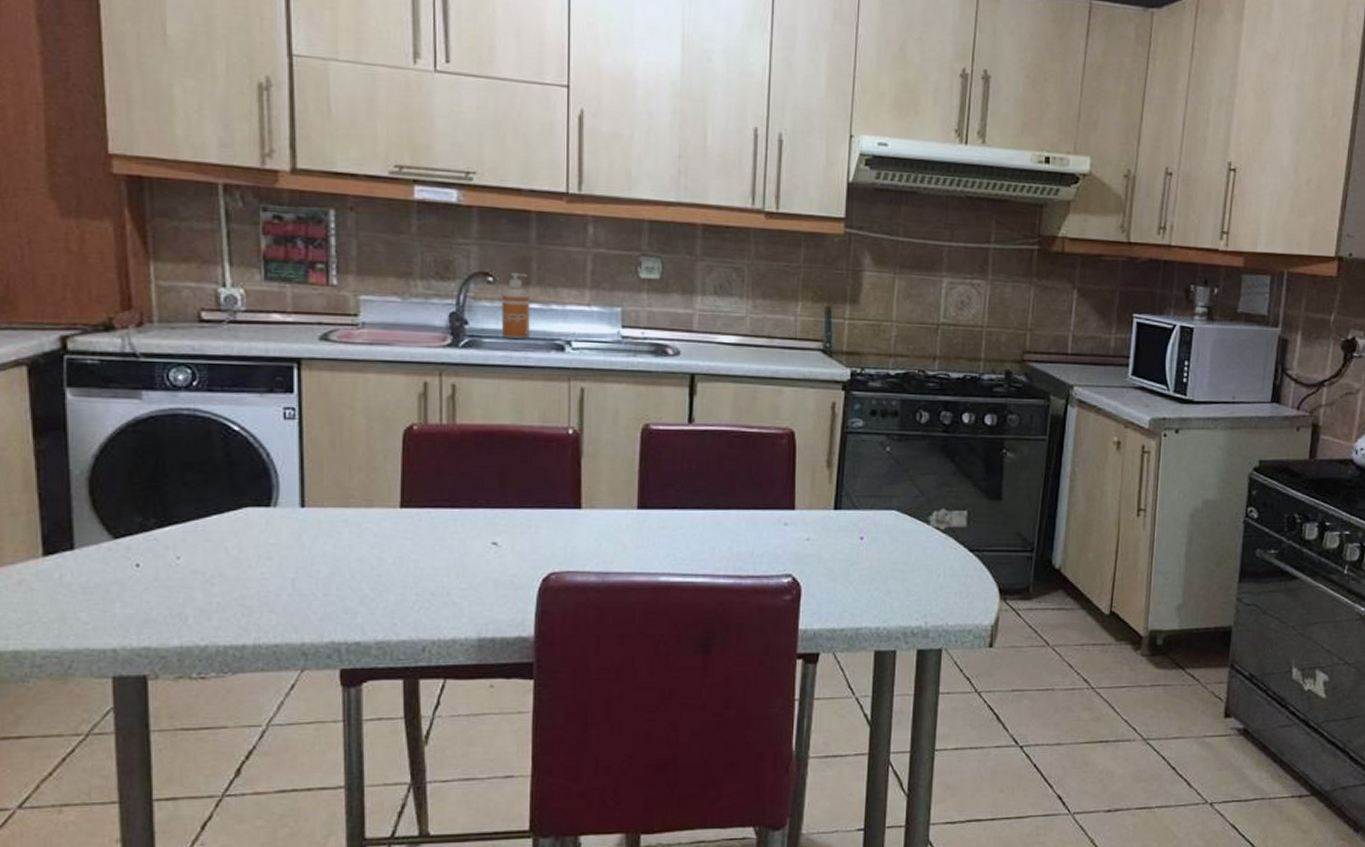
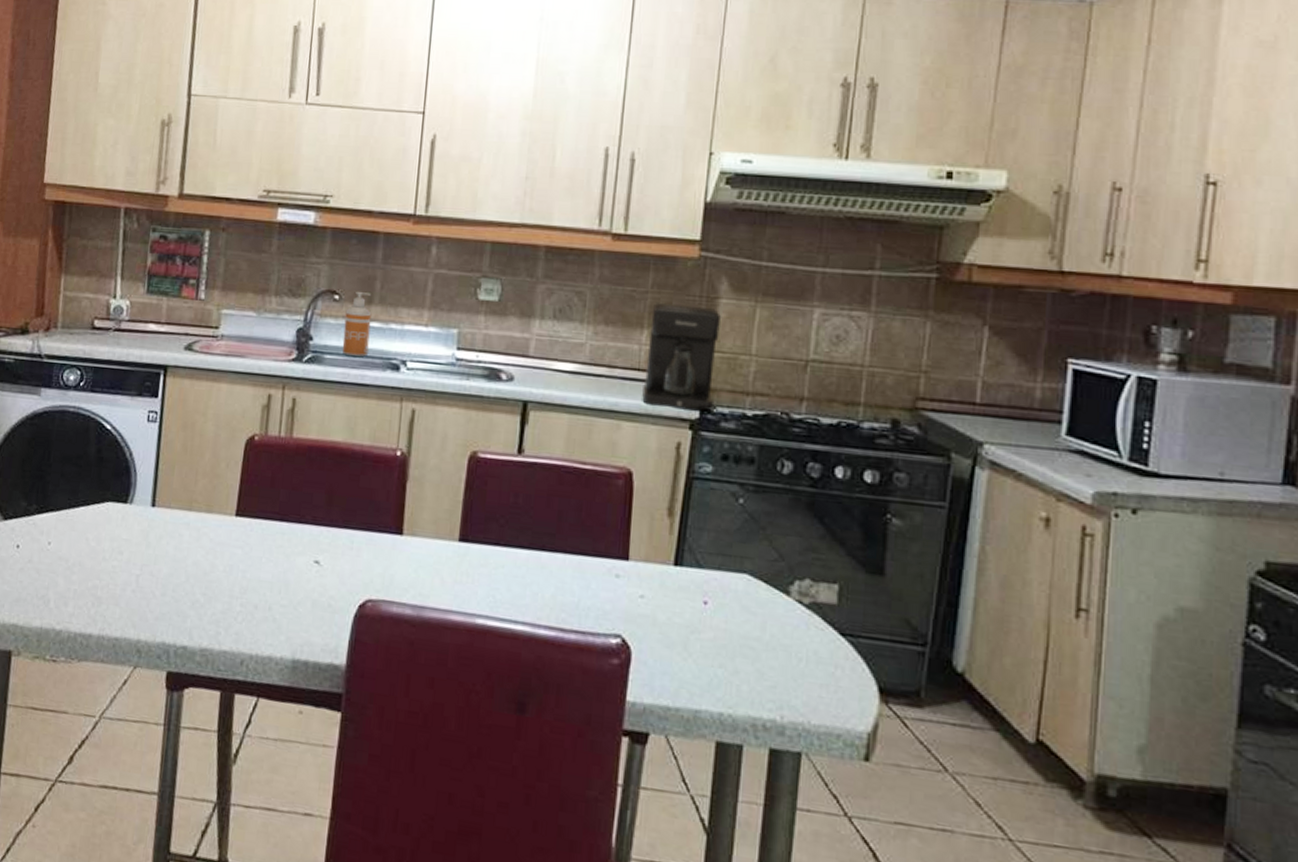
coffee maker: none [800,277,865,373] -> present [642,303,721,412]

